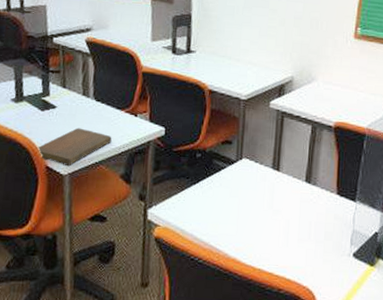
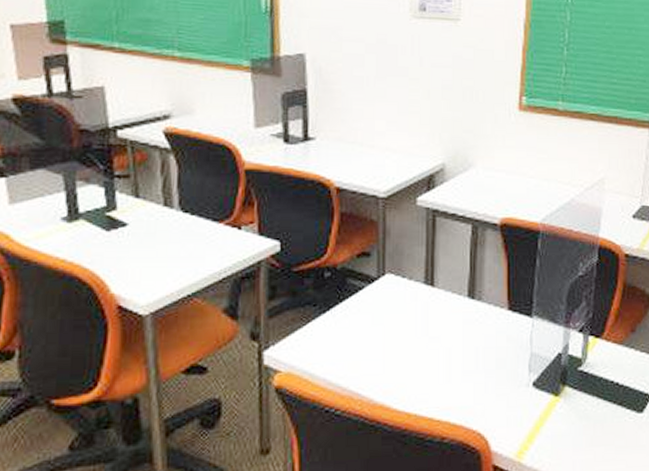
notebook: present [36,128,112,166] -> none [102,250,208,302]

